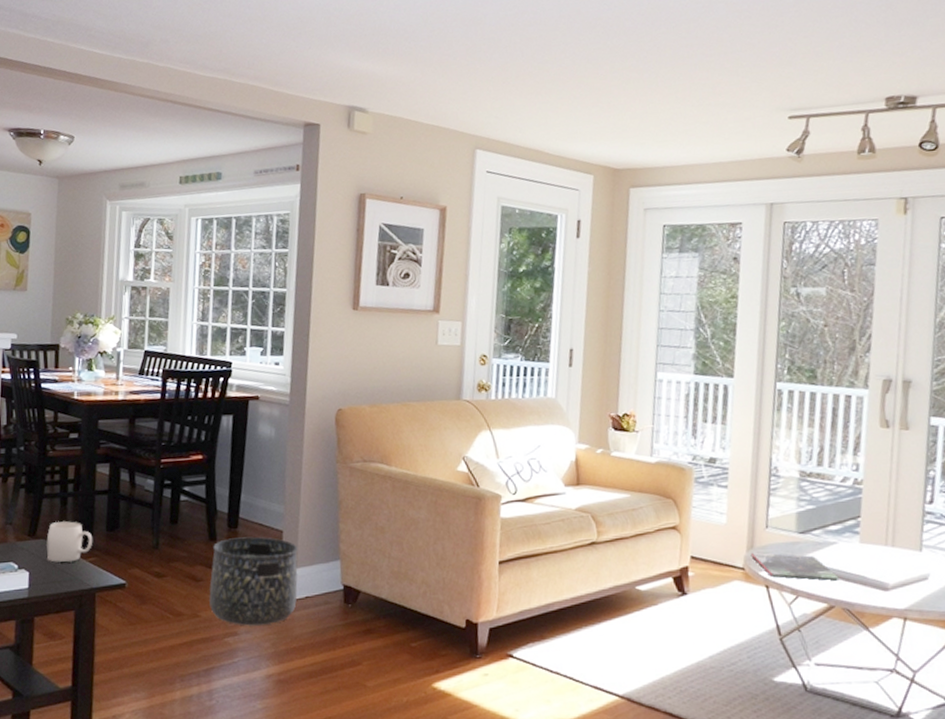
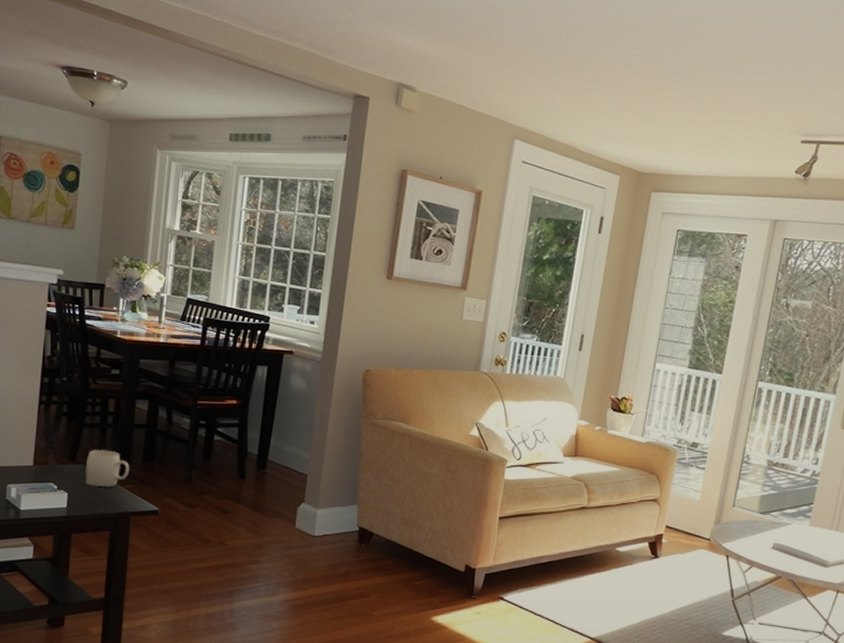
basket: present [209,536,298,626] -> none [236,478,320,556]
magazine: present [750,552,840,581] -> none [717,526,788,556]

